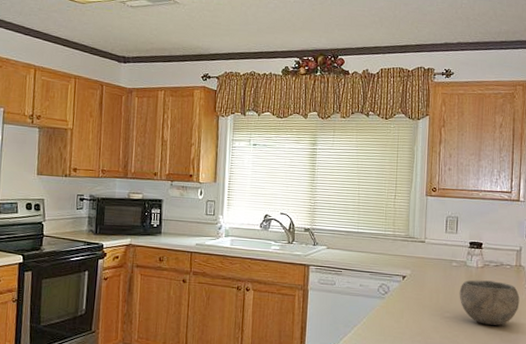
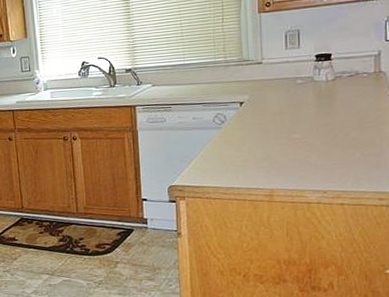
bowl: present [459,280,520,325] -> none [307,92,382,141]

